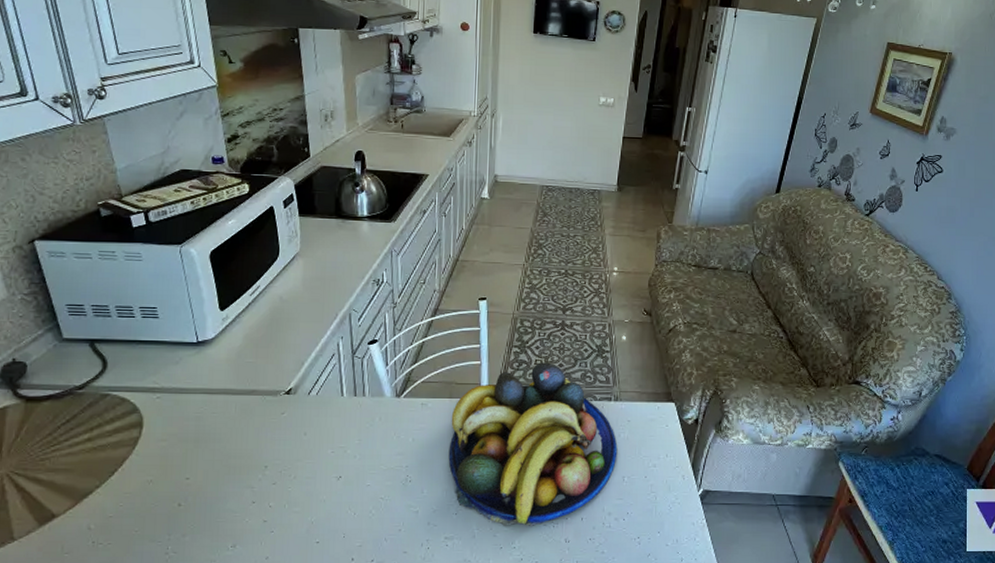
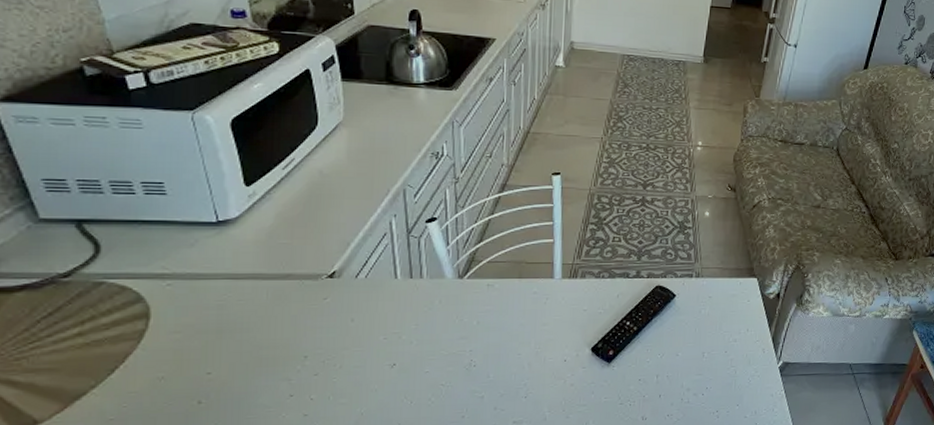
fruit bowl: present [448,362,618,526] -> none [517,239,698,407]

